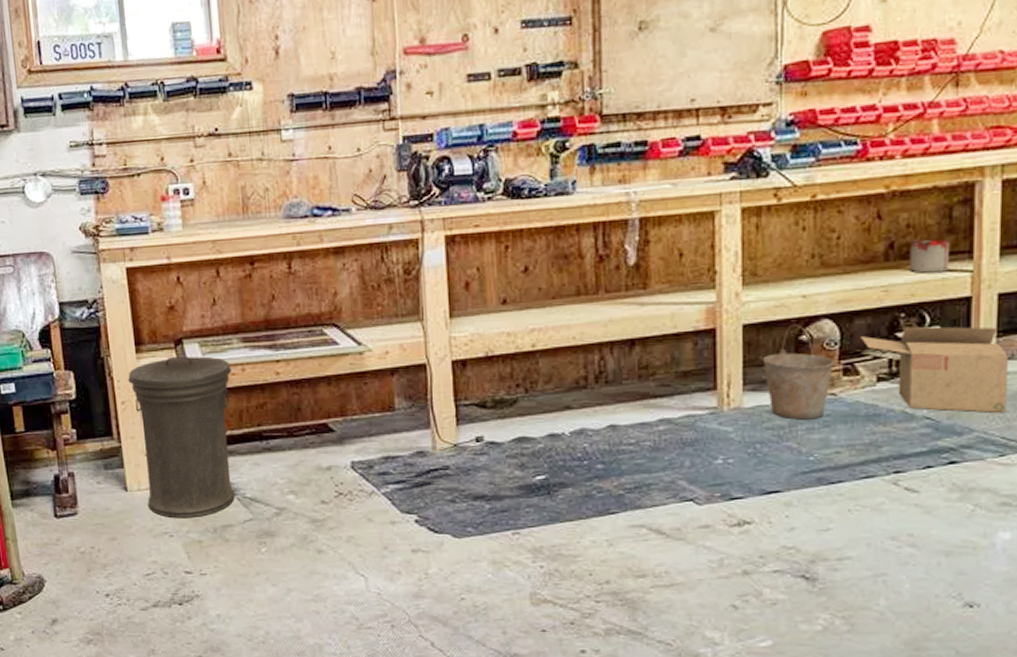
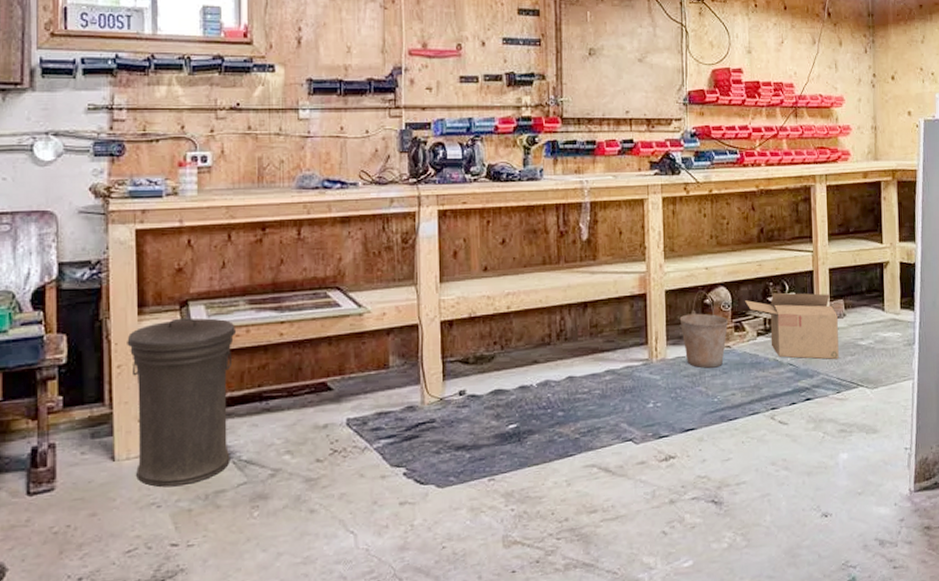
paint can: present [904,238,949,274] -> none [770,225,798,253]

